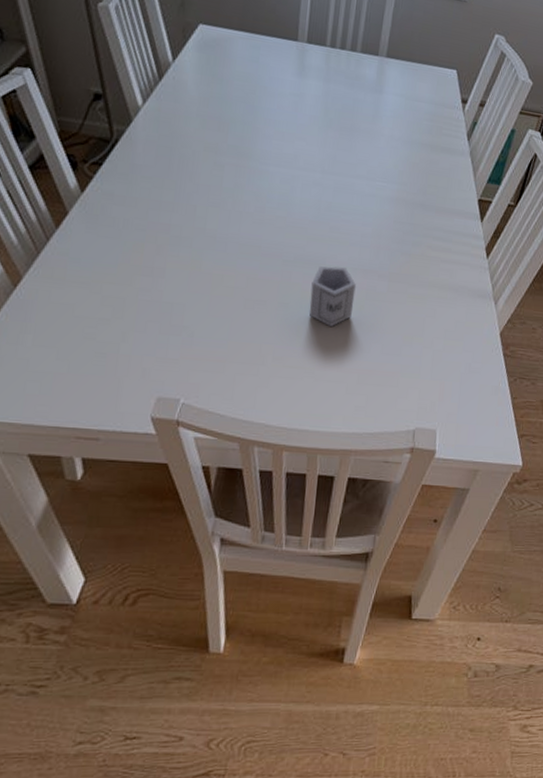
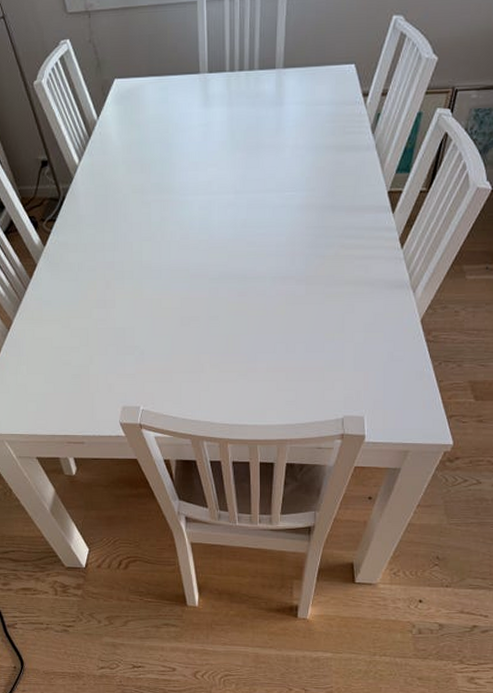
cup: present [309,266,356,327] -> none [236,278,276,333]

